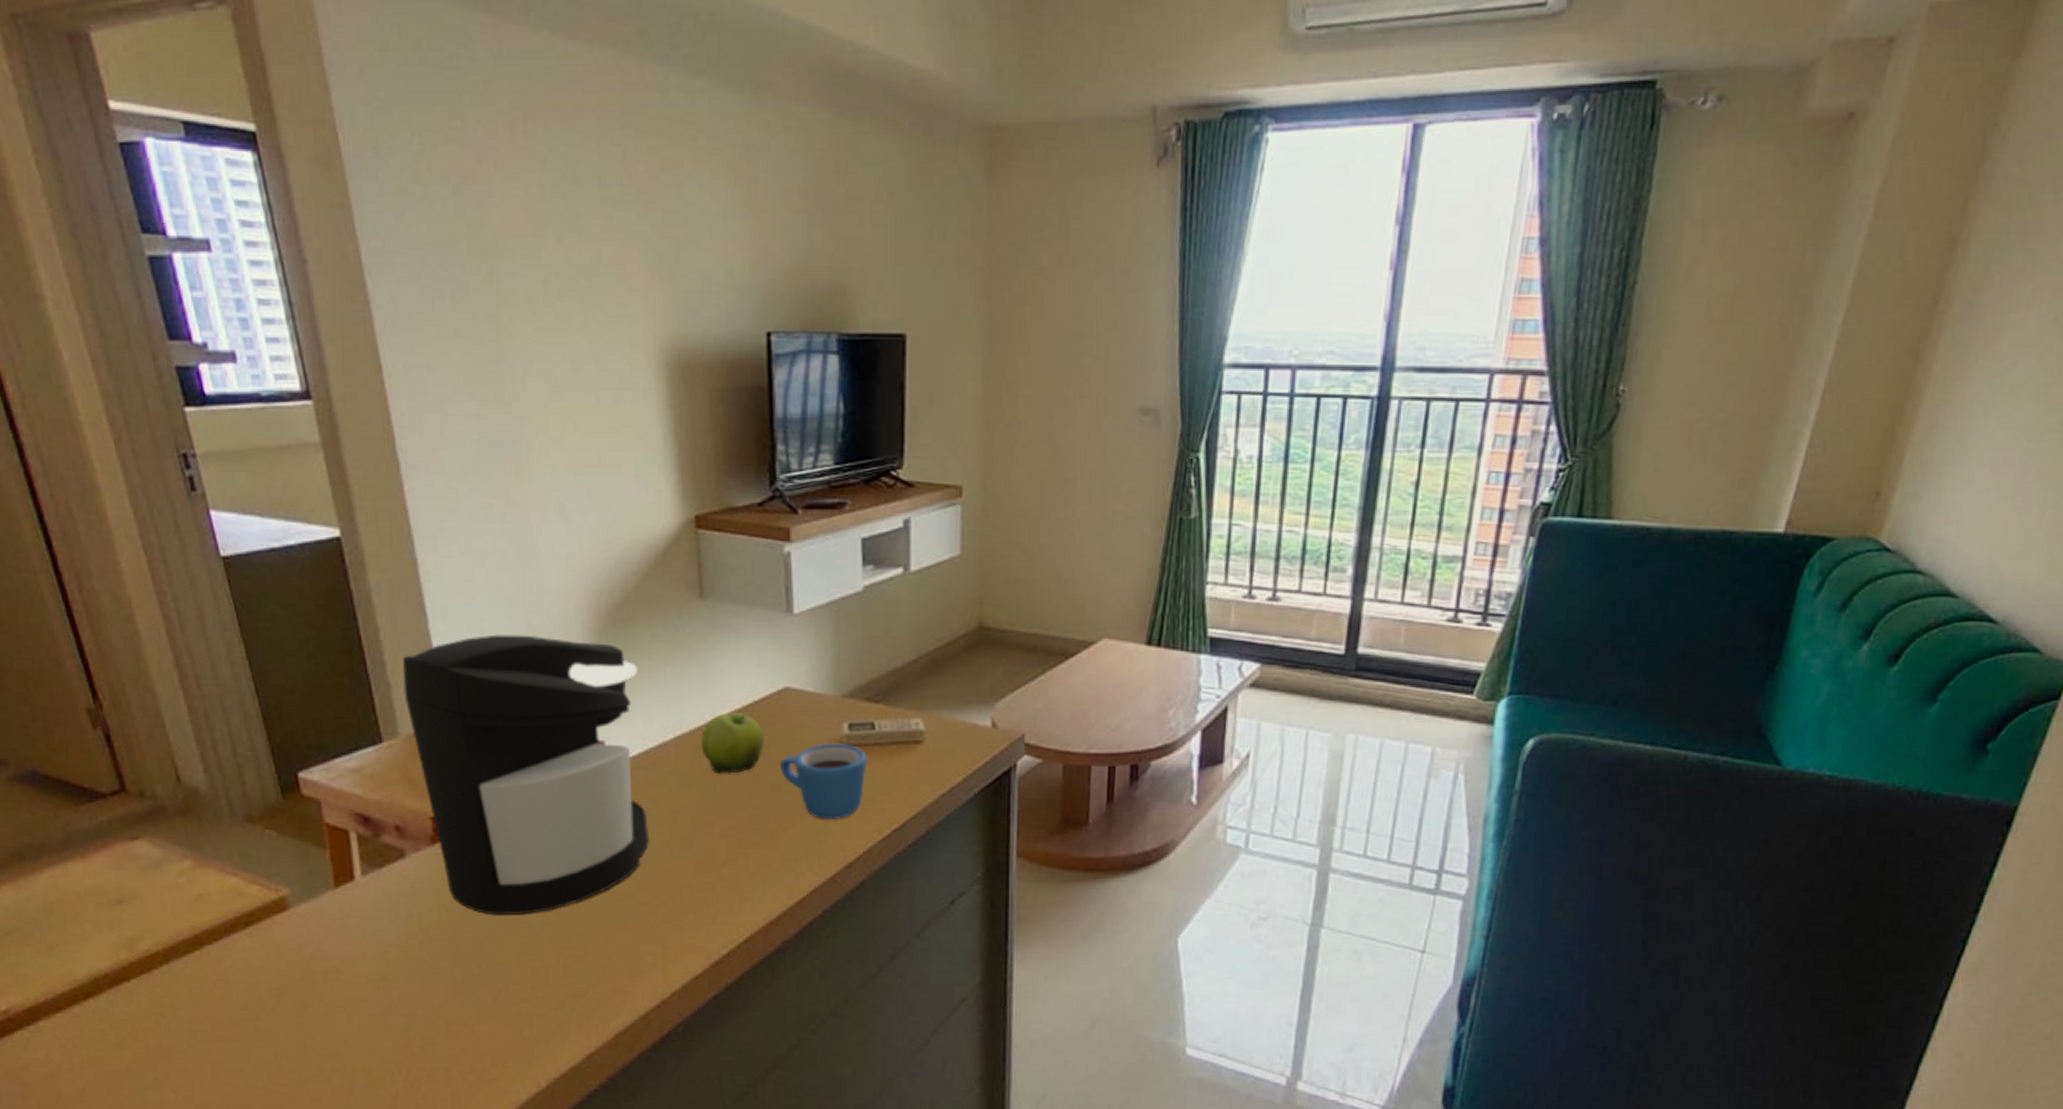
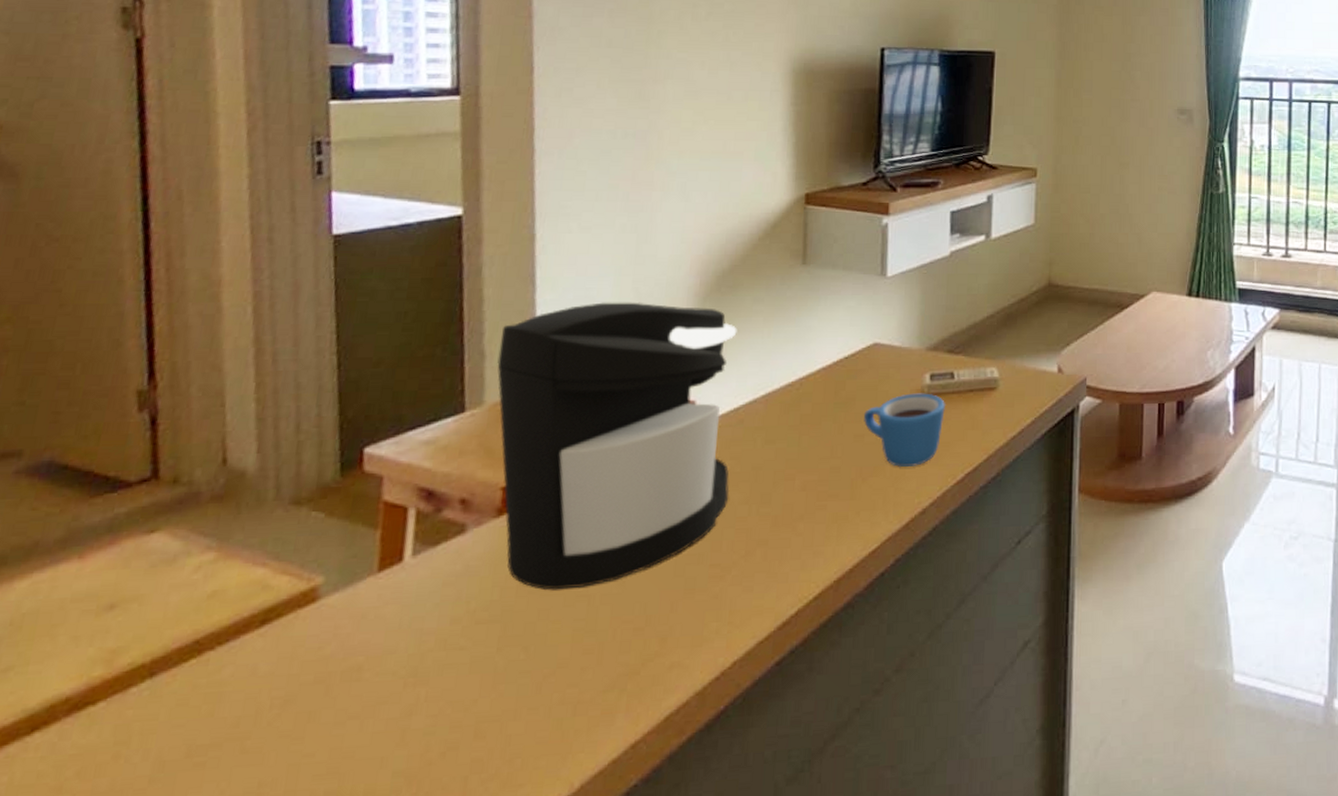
fruit: present [701,713,764,774] -> none [790,368,851,428]

